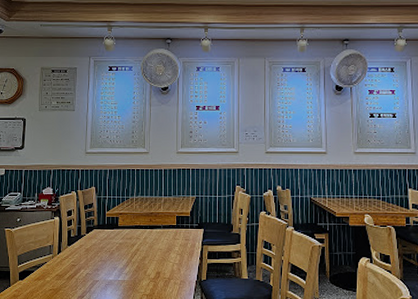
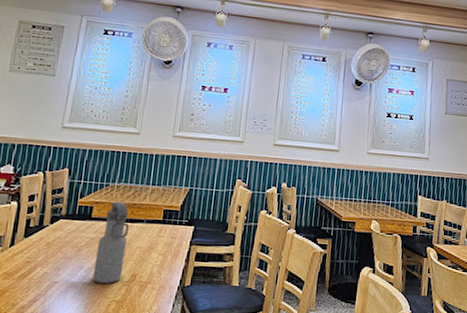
water bottle: none [125,212,150,280] -> present [92,201,130,284]

